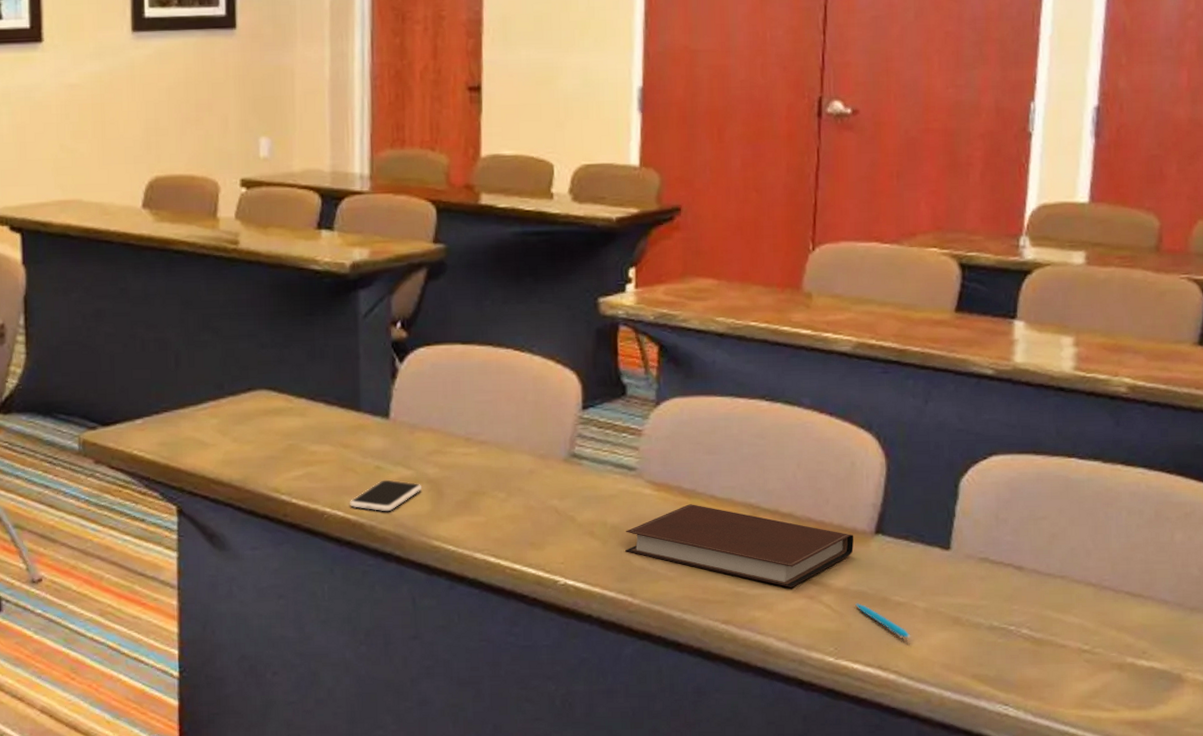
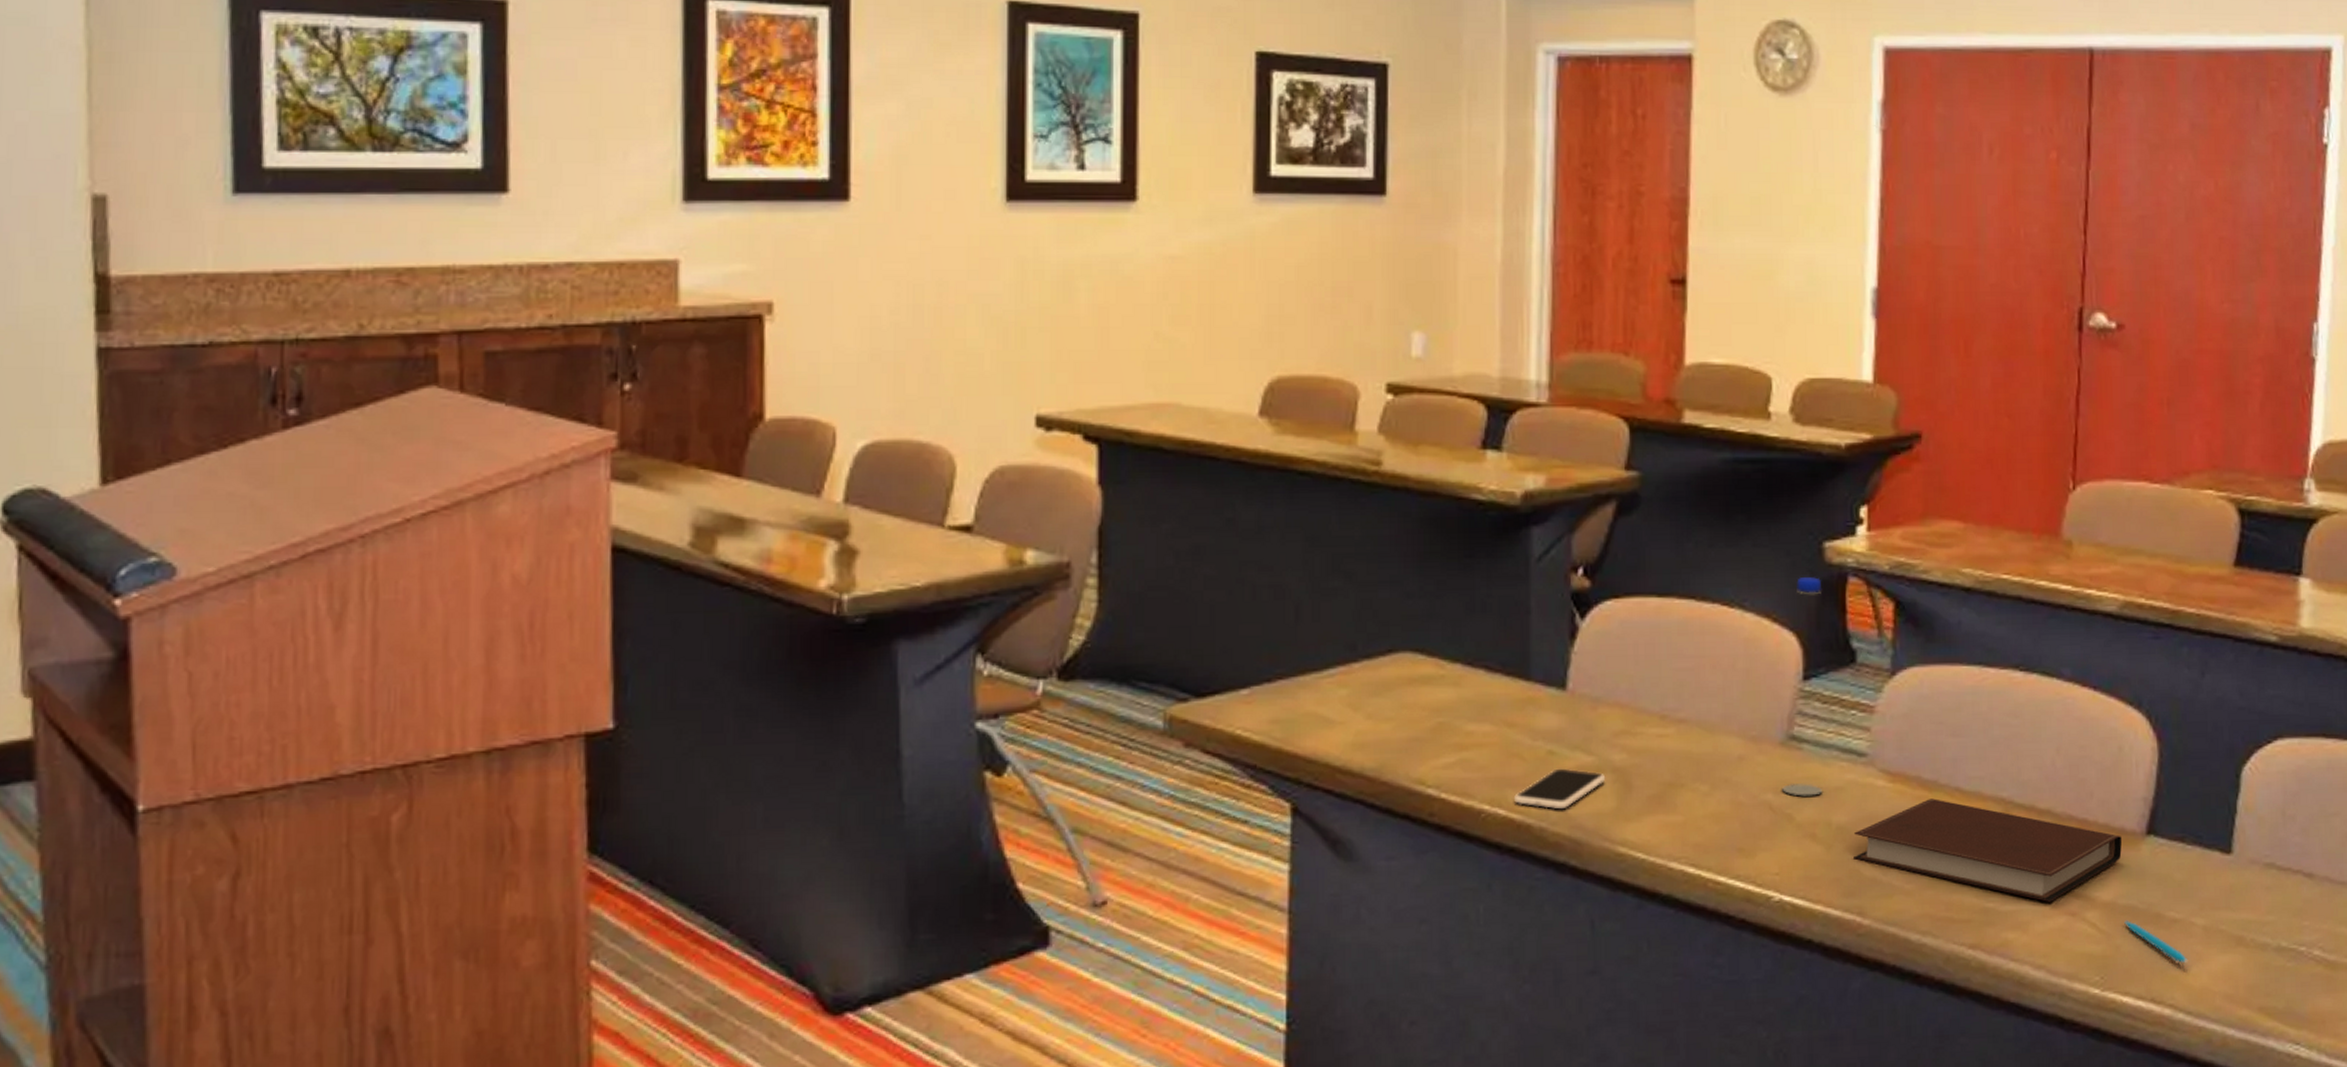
water bottle: none [566,326,600,502] -> present [1782,577,1823,796]

